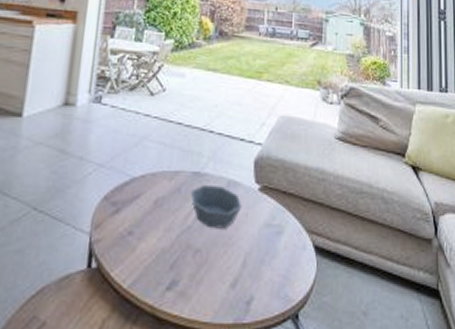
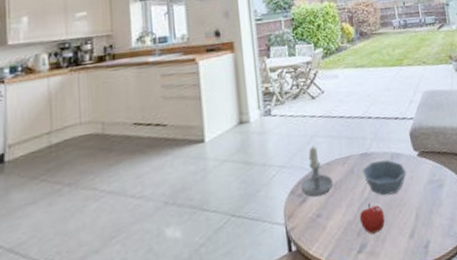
candle: none [116,149,155,210] -> present [301,145,334,197]
fruit: none [177,232,207,271] -> present [360,202,386,235]

